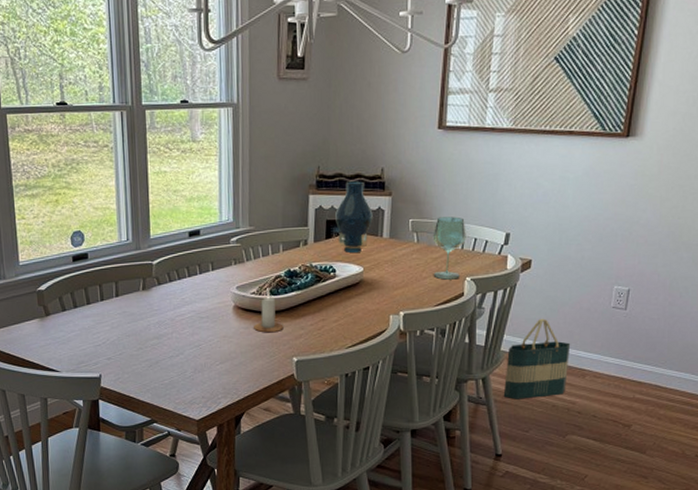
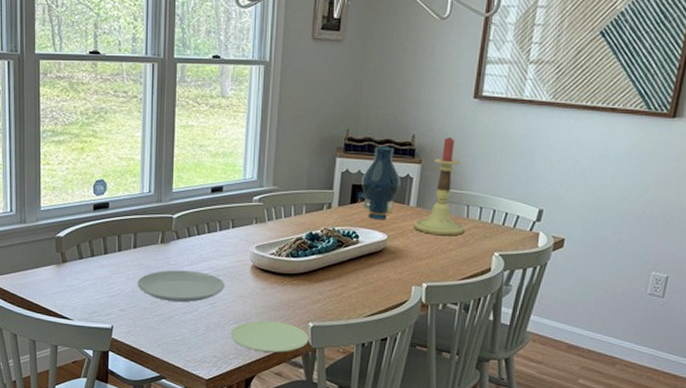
plate: none [122,315,209,346] -> present [137,270,225,302]
plate: none [217,359,294,389] -> present [230,320,309,353]
candle: present [254,288,284,333] -> none [271,249,301,296]
candlestick: none [388,168,437,265] -> present [414,137,465,236]
wine glass: present [432,216,466,280] -> none [459,188,497,254]
tote bag: present [503,318,571,399] -> none [526,300,602,384]

